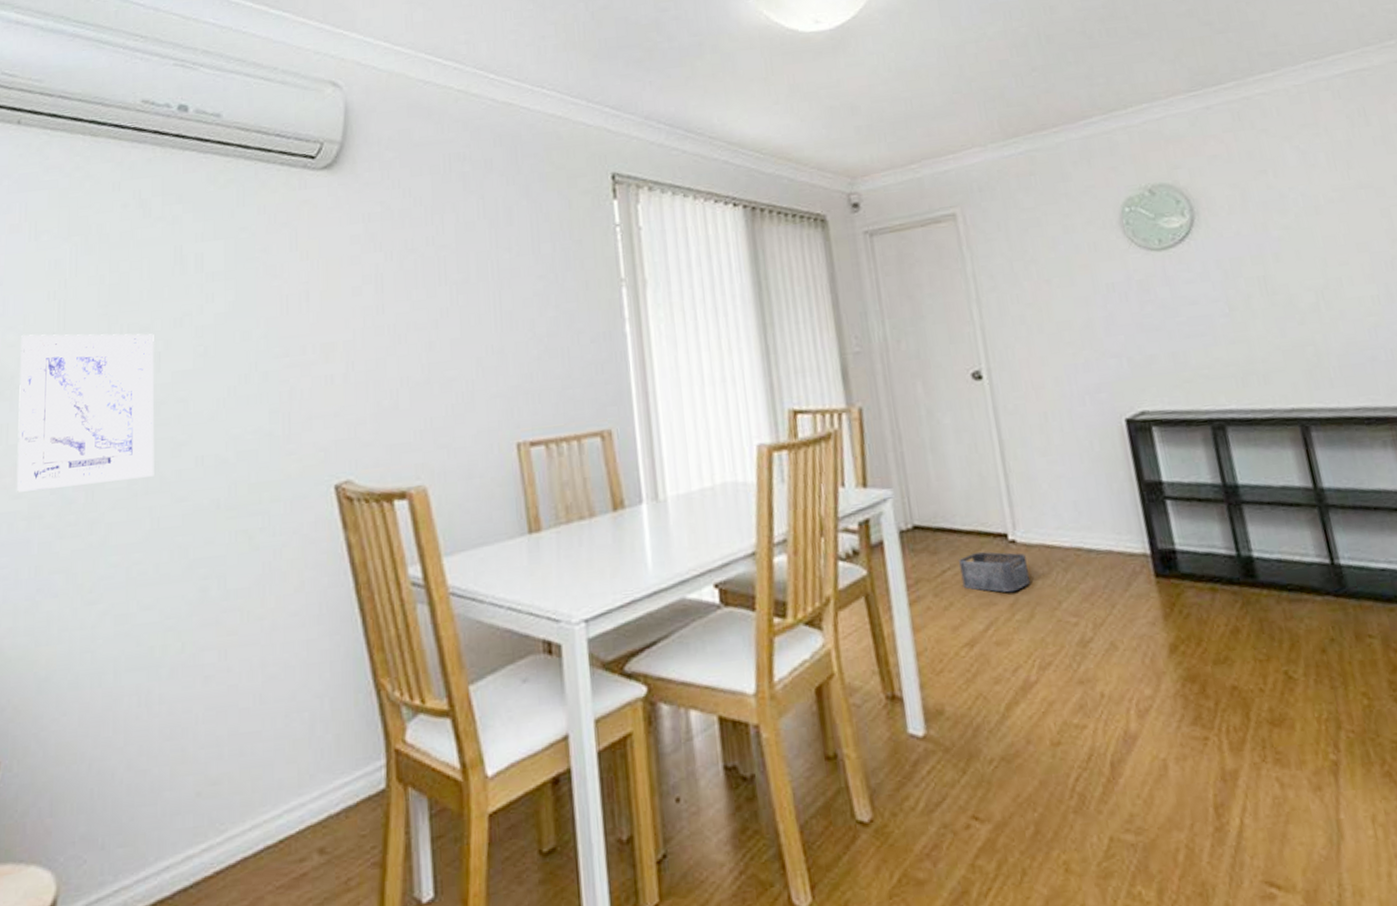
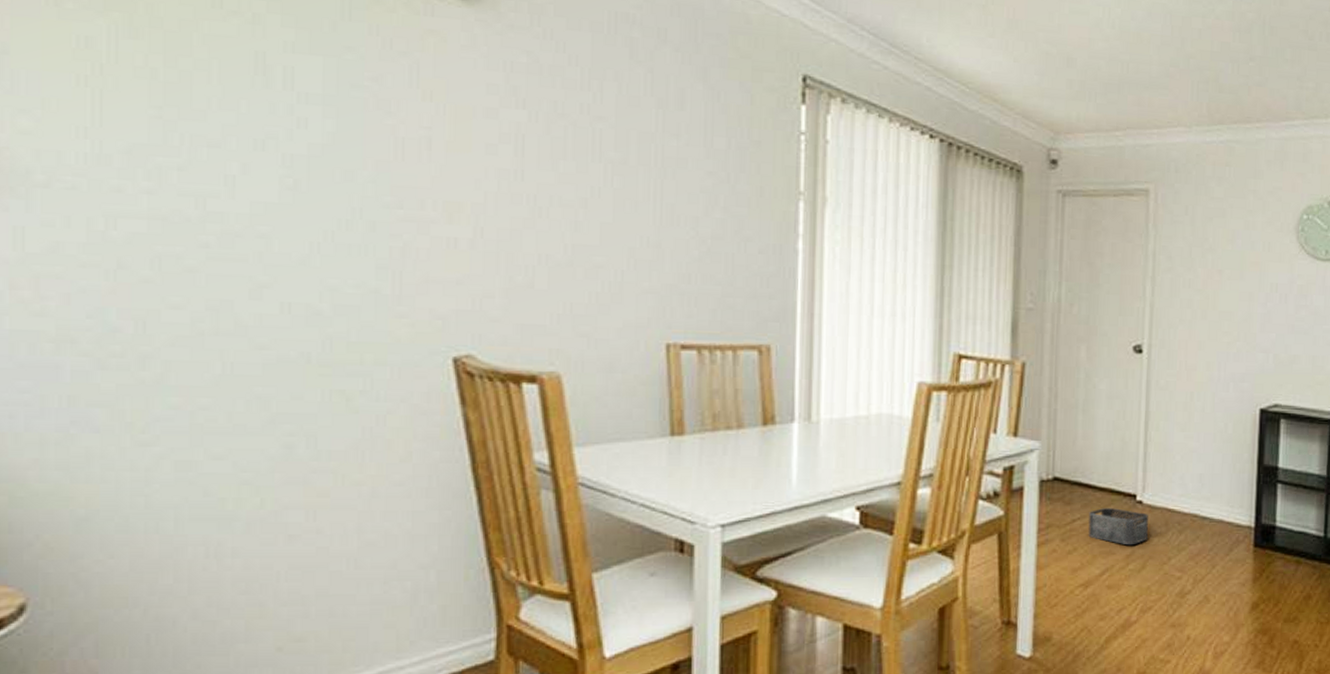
wall art: present [16,333,155,492] -> none [38,122,227,317]

